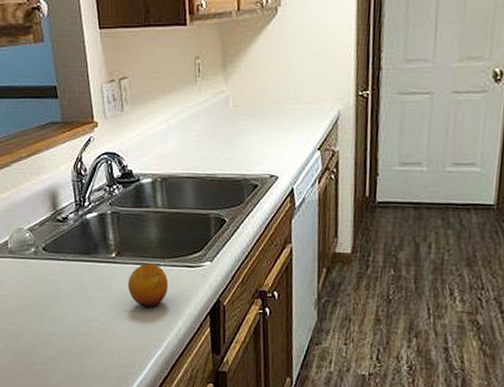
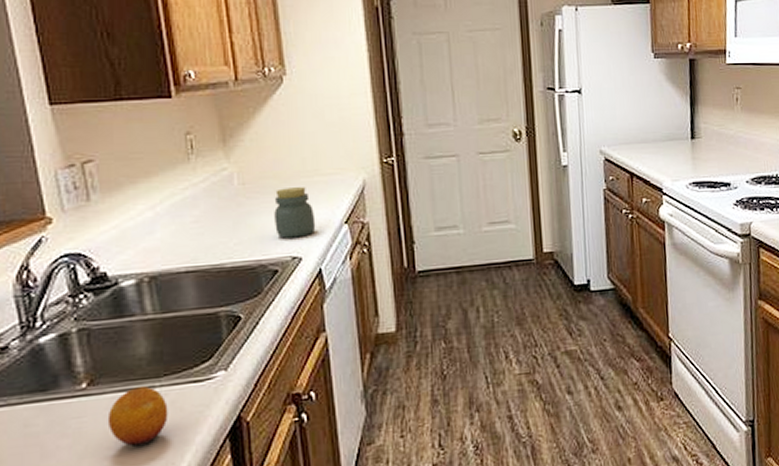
jar: none [259,113,293,158] -> present [274,187,316,239]

